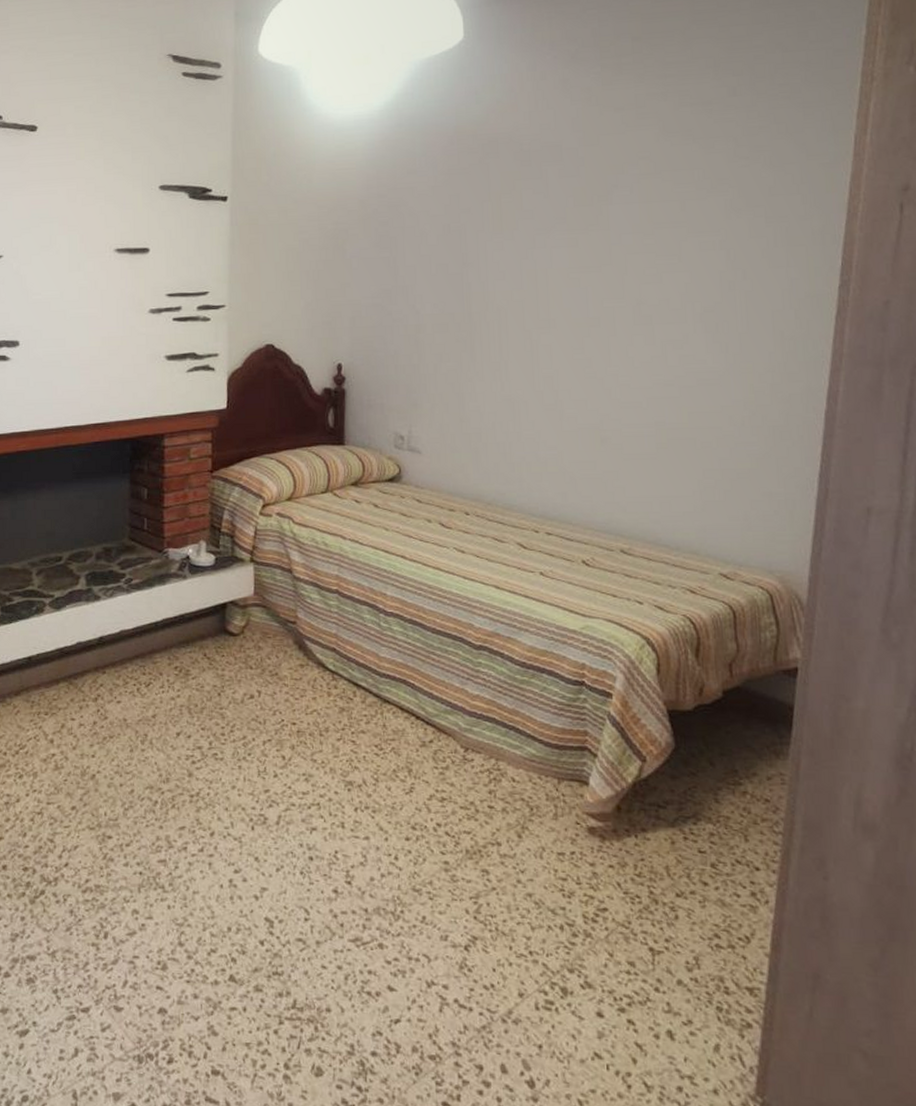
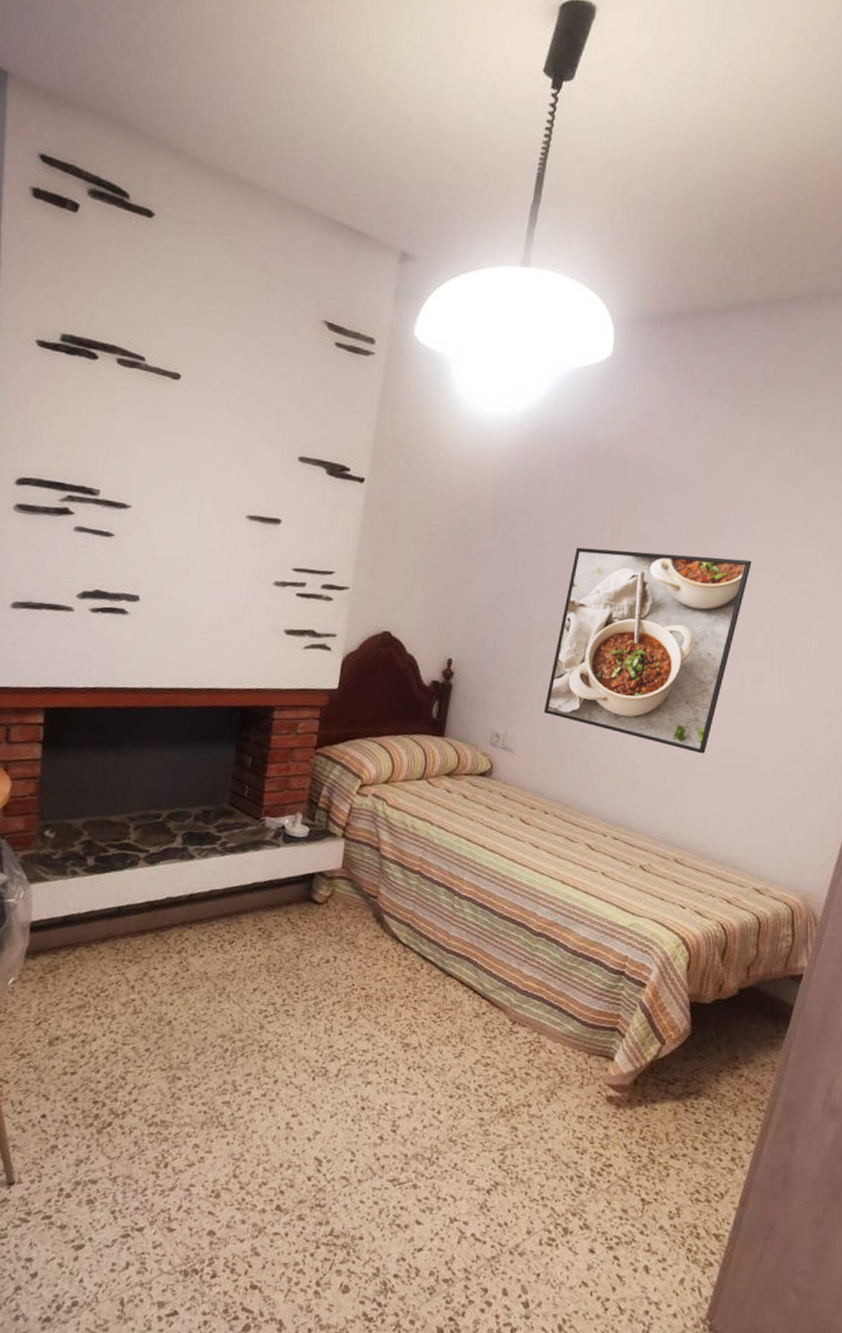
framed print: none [447,221,652,431] -> present [543,547,752,754]

